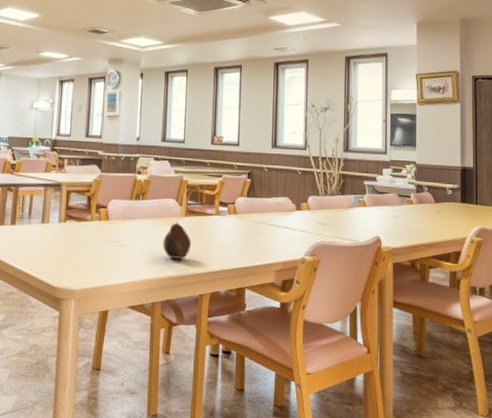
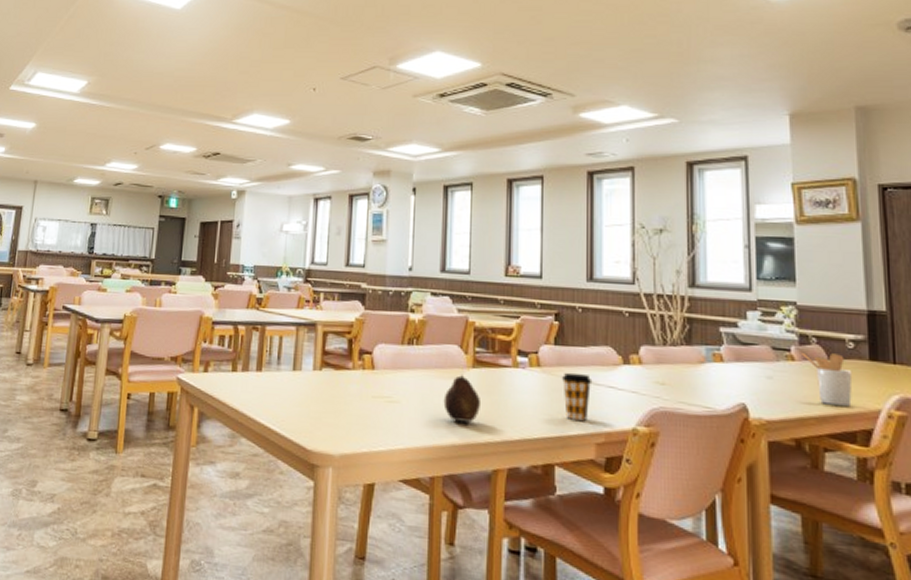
coffee cup: none [251,217,274,254] -> present [561,372,593,421]
utensil holder: none [418,198,450,235] -> present [802,353,853,406]

